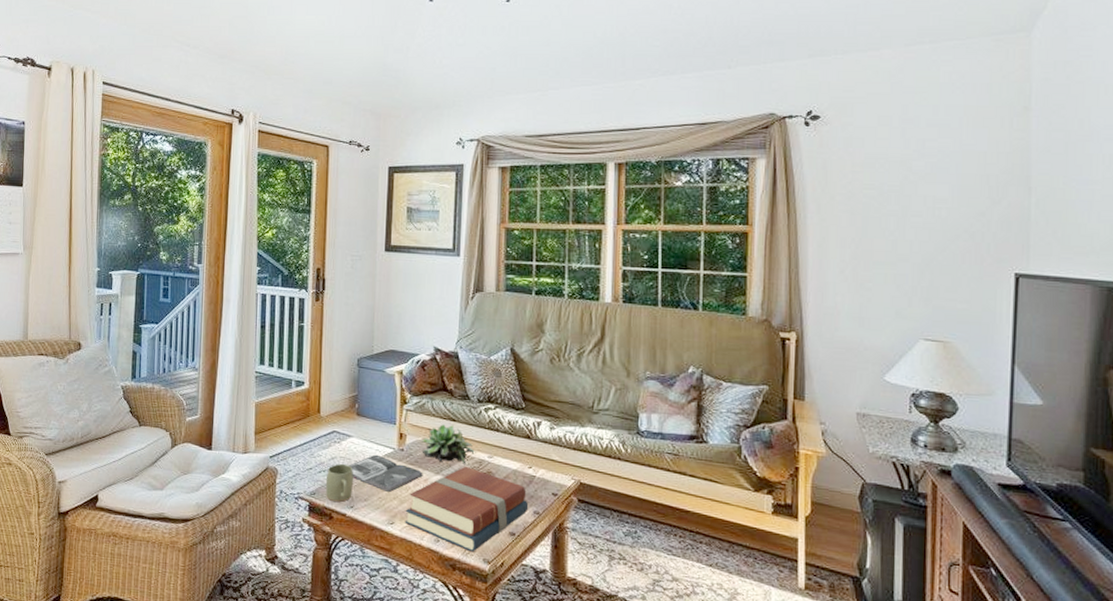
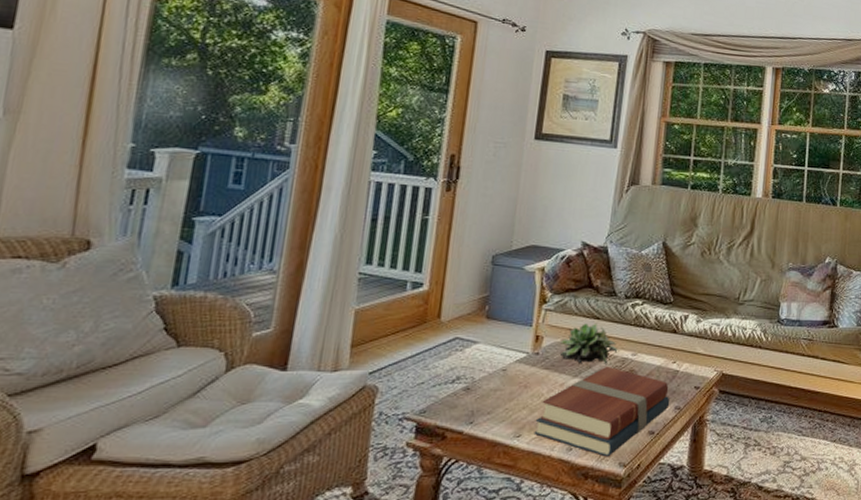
mug: present [325,464,354,503] -> none [439,375,477,419]
magazine: present [348,454,423,492] -> none [471,361,559,401]

